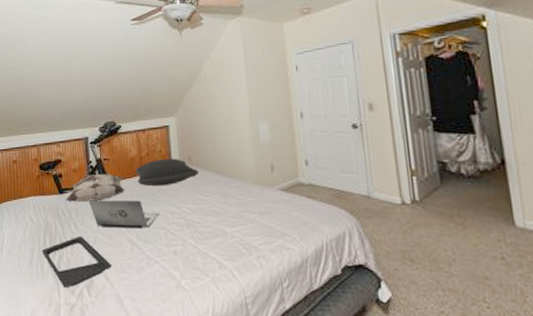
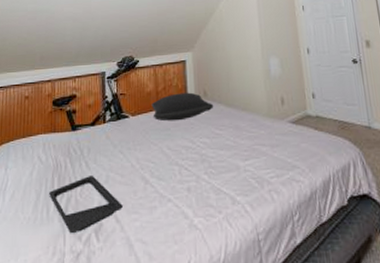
decorative pillow: present [65,174,125,202] -> none [77,109,140,139]
laptop: present [88,200,160,229] -> none [102,135,174,166]

